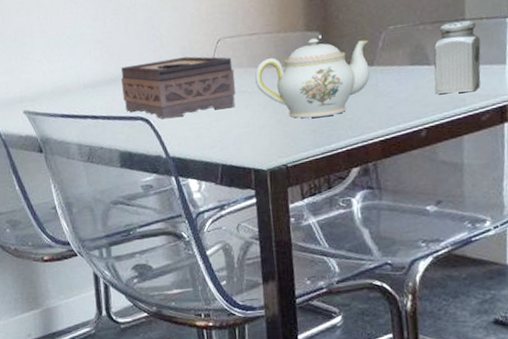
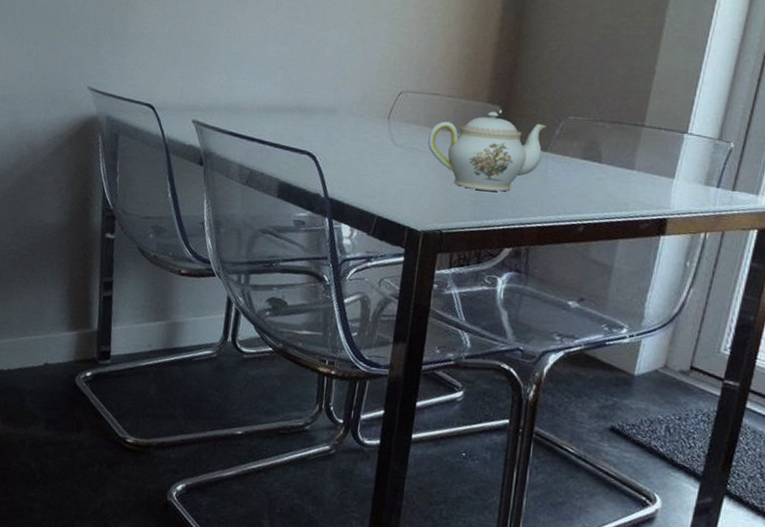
tissue box: present [121,56,236,120] -> none [294,98,410,162]
salt shaker: present [433,20,481,94] -> none [601,125,655,199]

